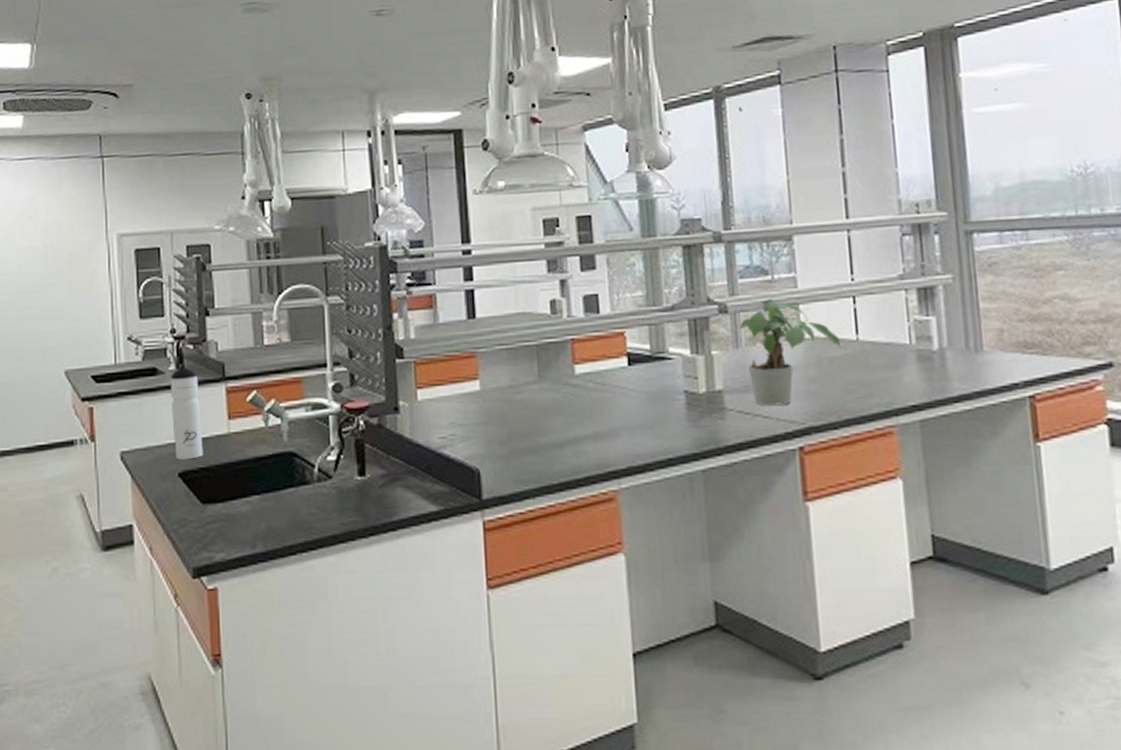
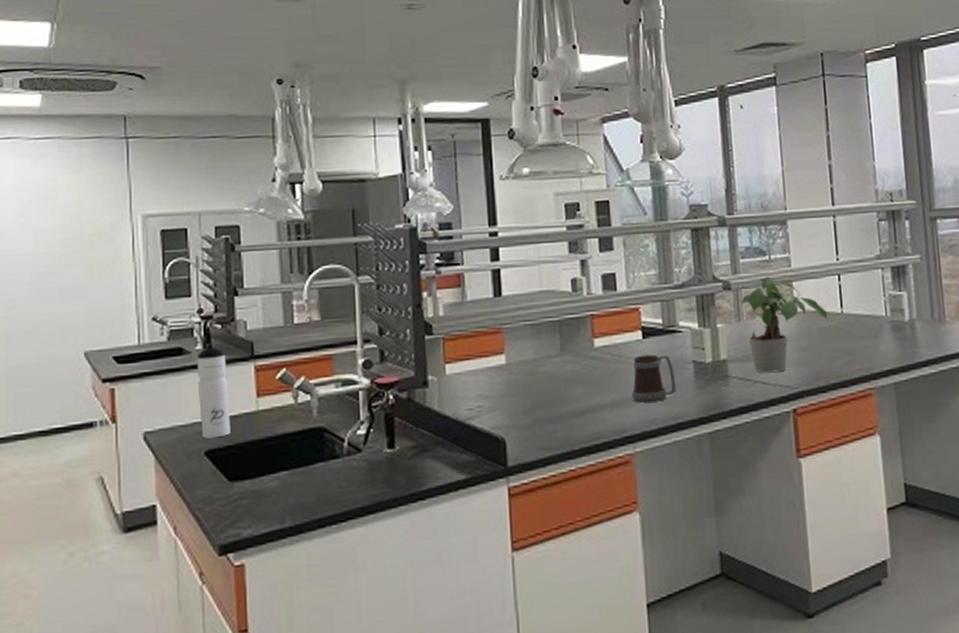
mug: none [616,383,666,435] -> present [632,354,676,403]

